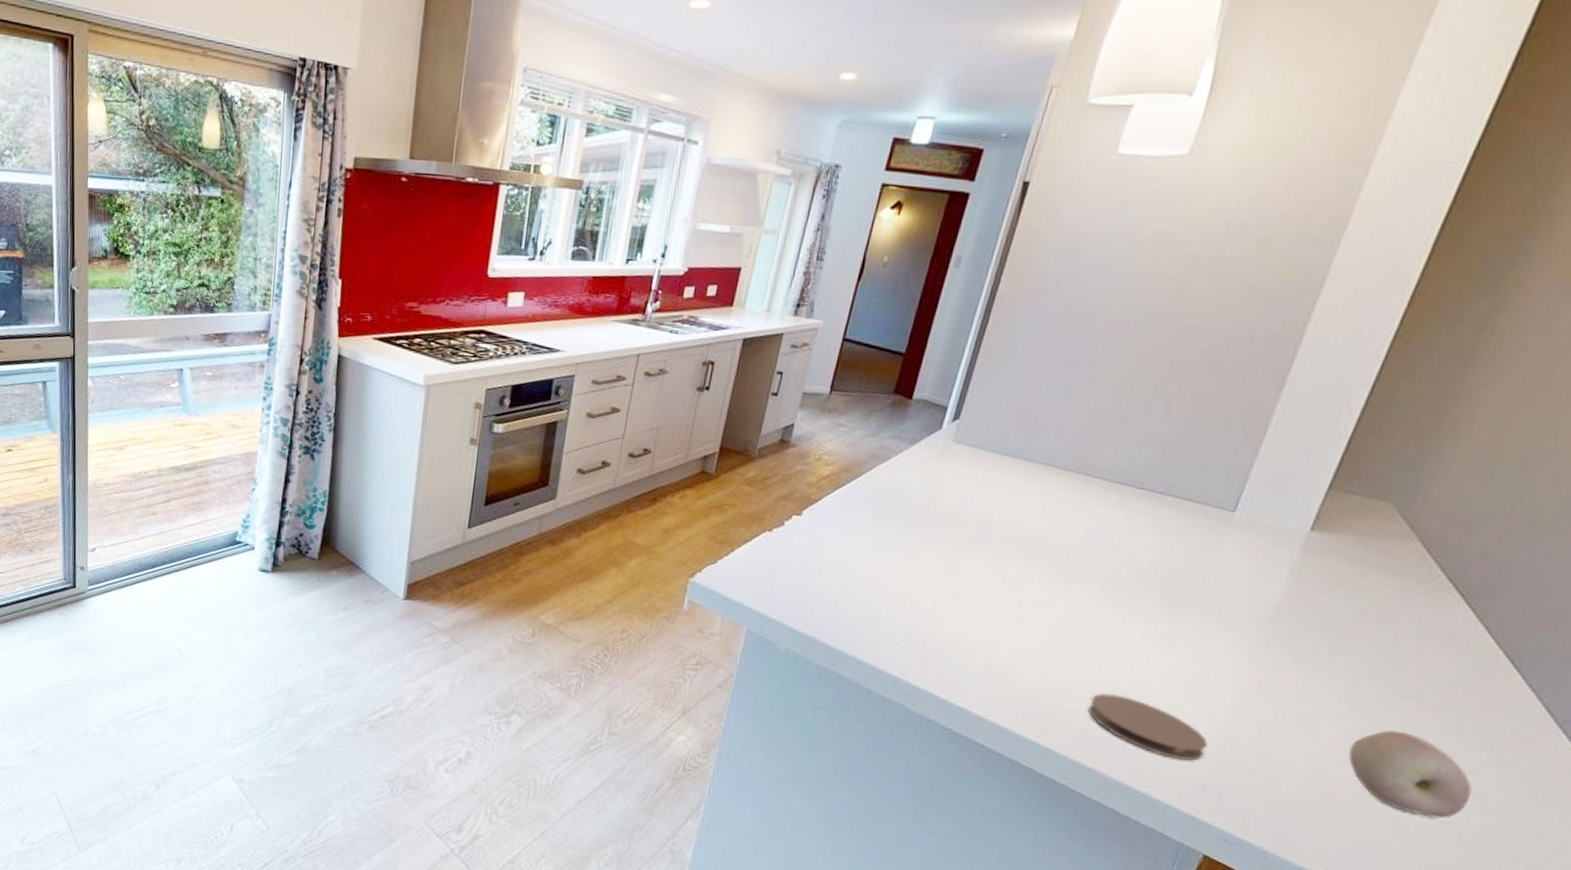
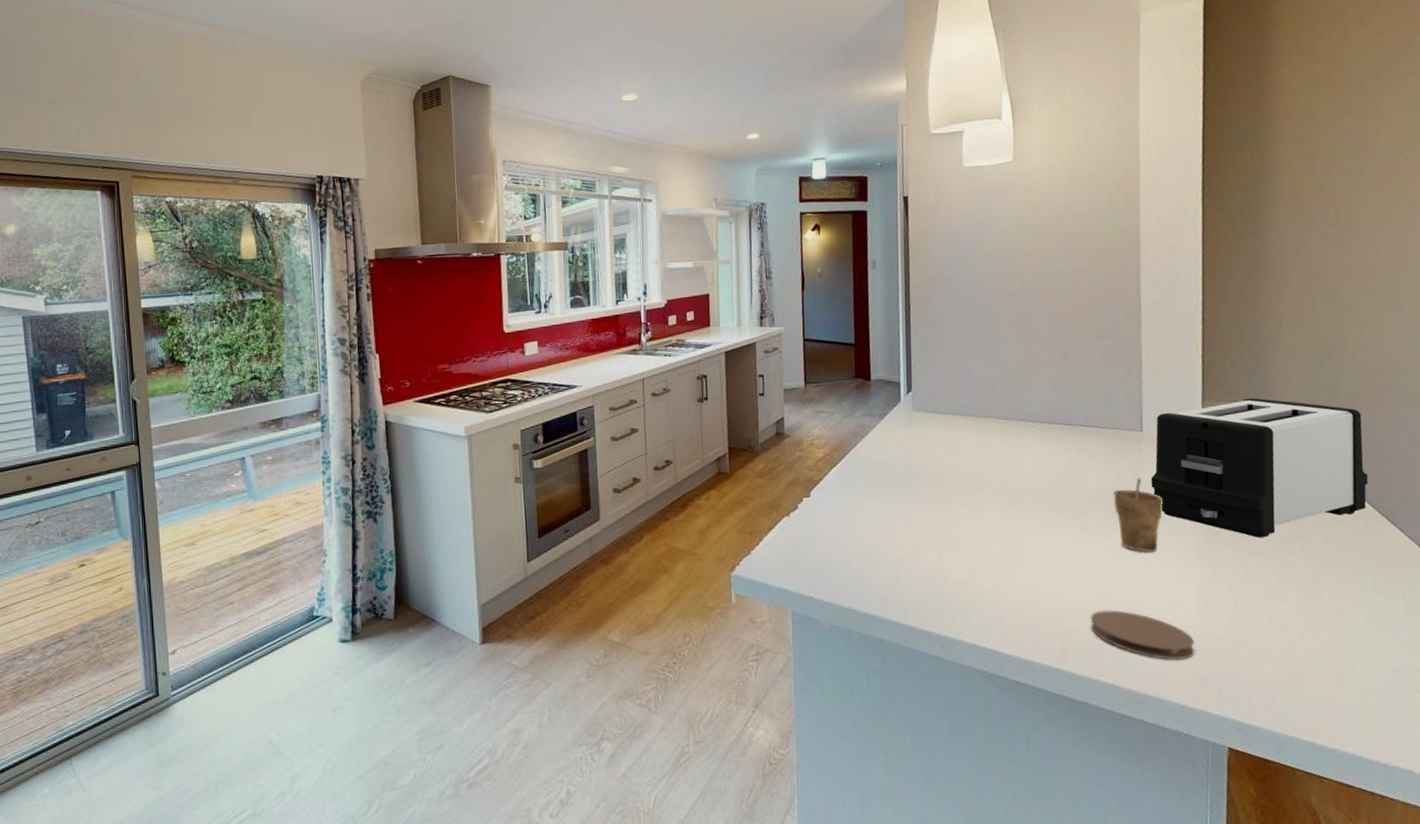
cup: none [1158,562,1231,645] -> present [1113,477,1163,552]
toaster: none [1220,495,1536,655] -> present [1150,397,1368,538]
fruit: present [1347,730,1472,819] -> none [1302,596,1407,671]

